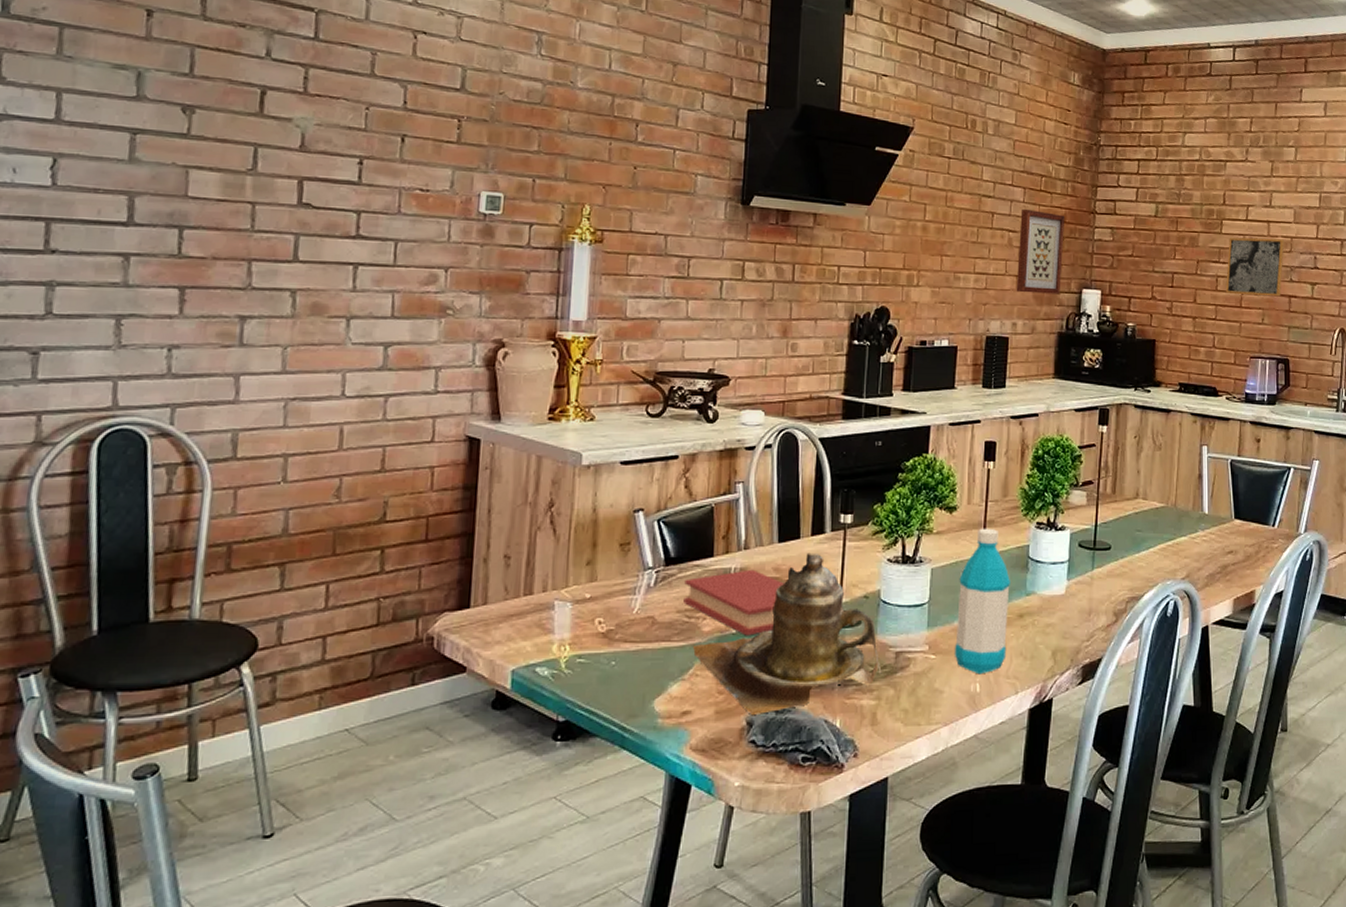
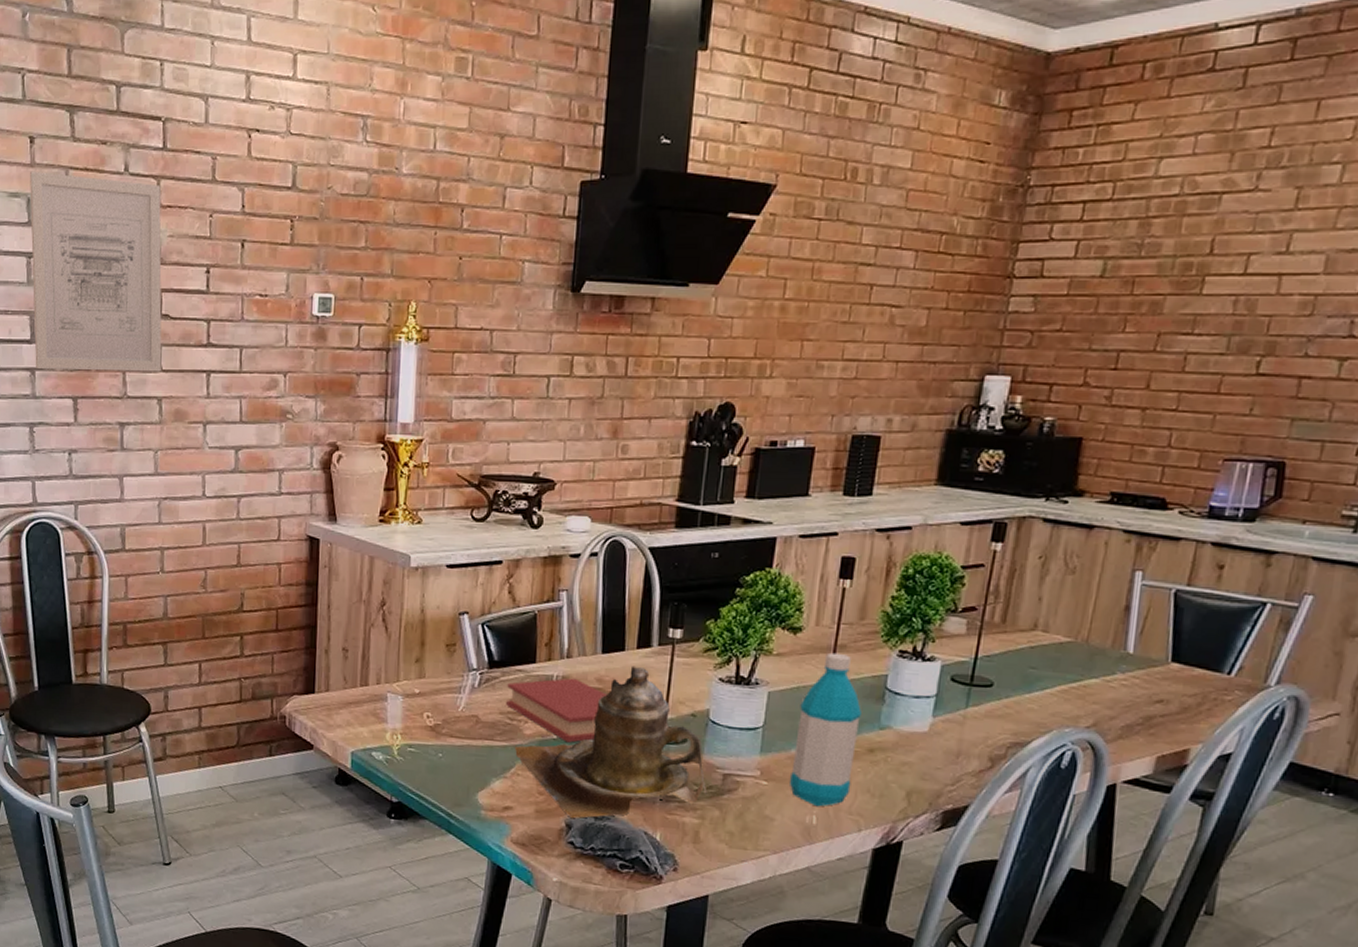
wall art: none [131,44,309,263] -> present [30,171,162,372]
wall art: present [1016,209,1065,294] -> none [895,277,970,383]
wall art: present [1225,237,1285,297] -> none [1196,298,1304,378]

